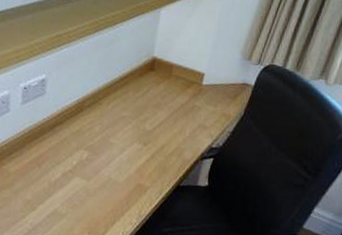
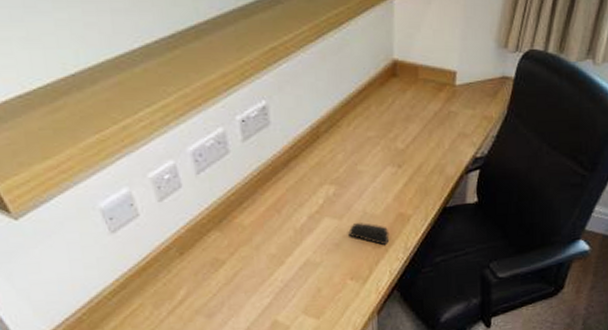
stapler: none [93,186,128,209] -> present [348,223,390,245]

